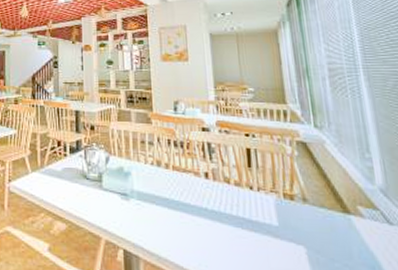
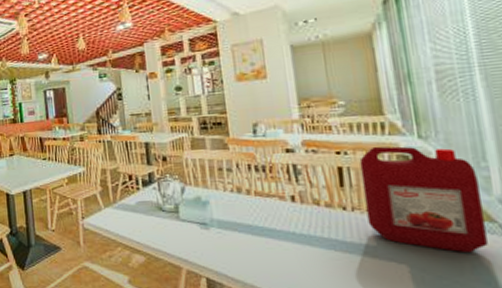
ketchup jug: none [265,131,372,237] -> present [359,146,488,252]

